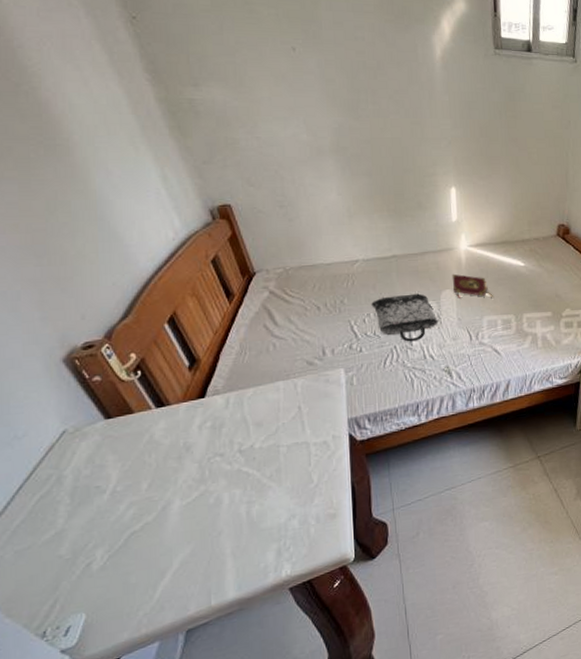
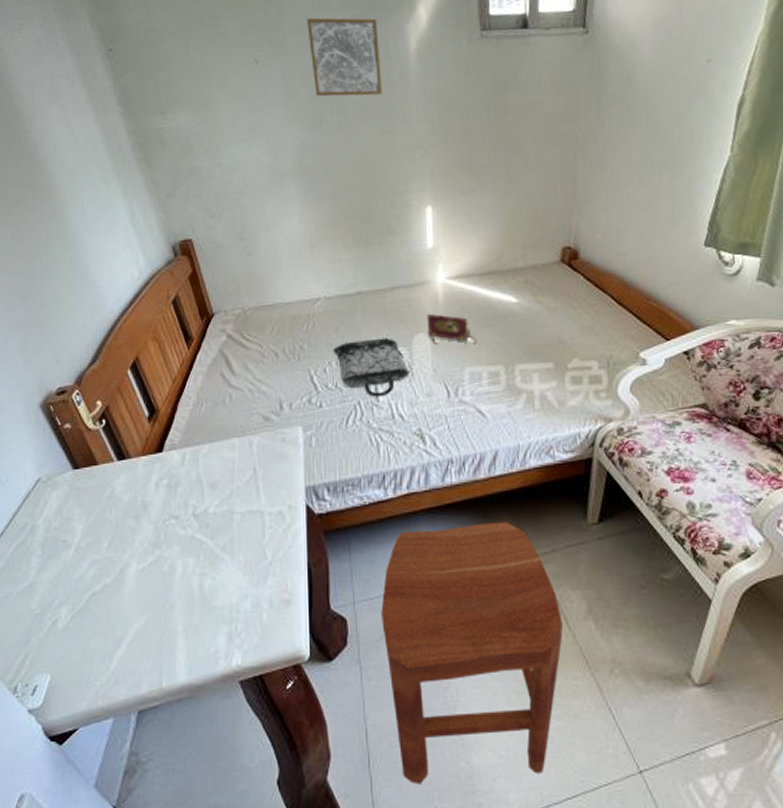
wall art: none [342,17,412,91] -> present [307,17,383,97]
stool: none [417,433,559,643] -> present [381,521,563,784]

